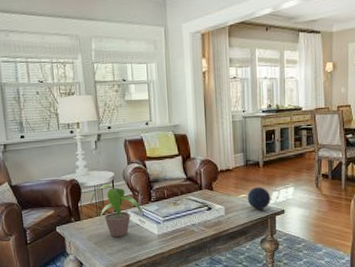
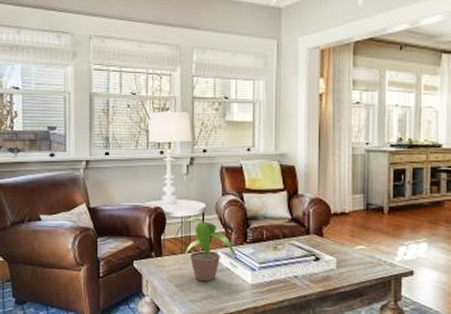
decorative orb: present [247,187,271,210] -> none [366,238,396,267]

